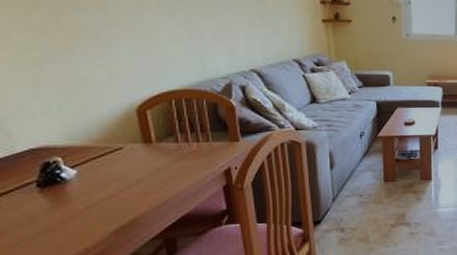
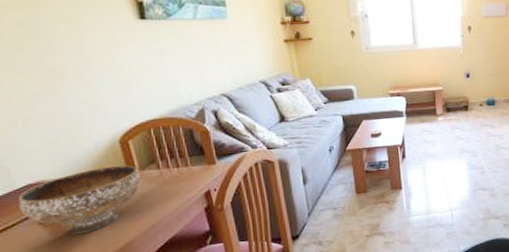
bowl: none [17,135,157,205] -> present [18,165,141,234]

